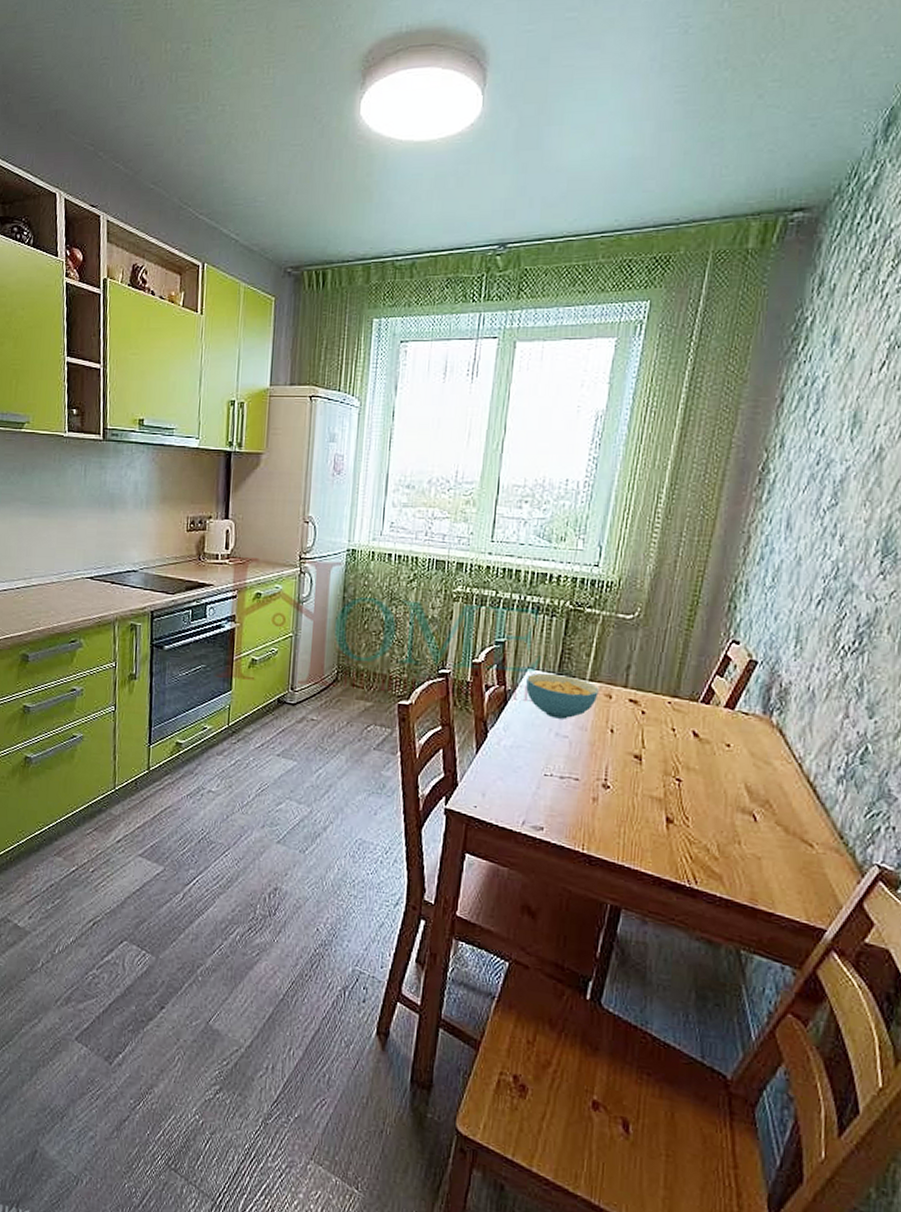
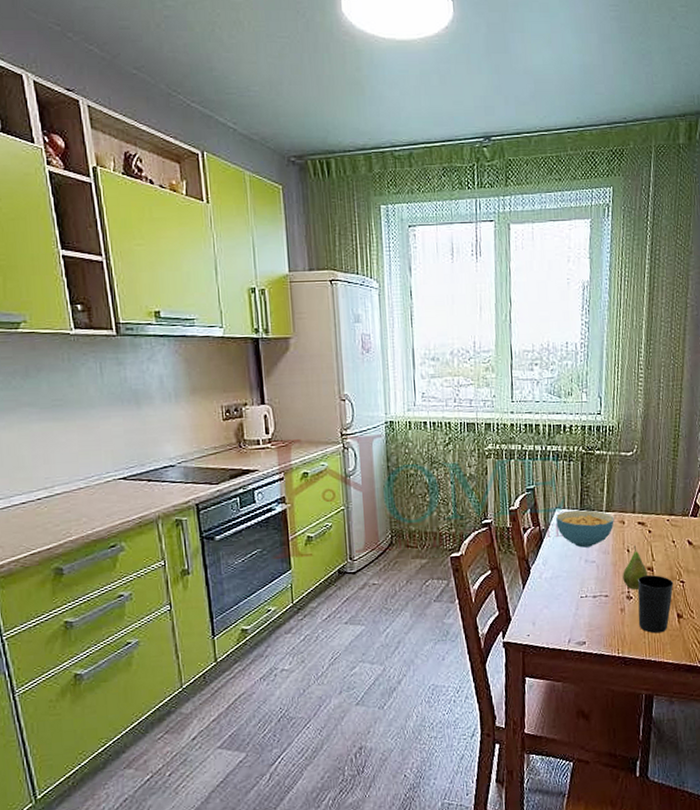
fruit: none [600,725,634,779] -> present [623,545,648,590]
cup: none [613,763,667,837] -> present [637,574,674,634]

